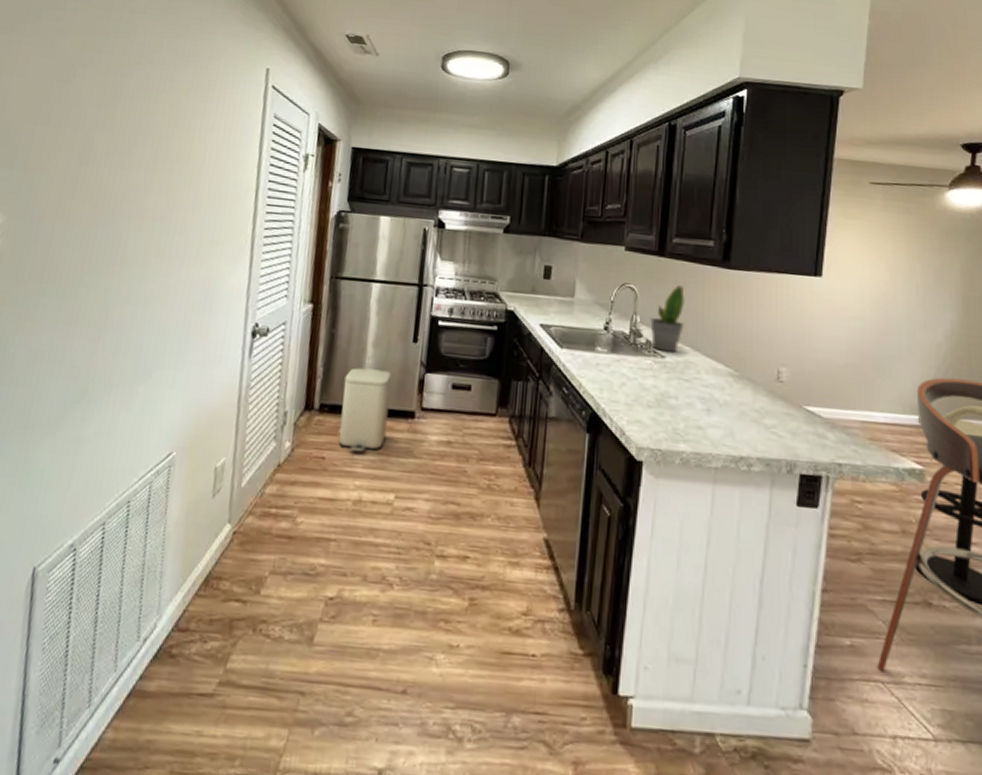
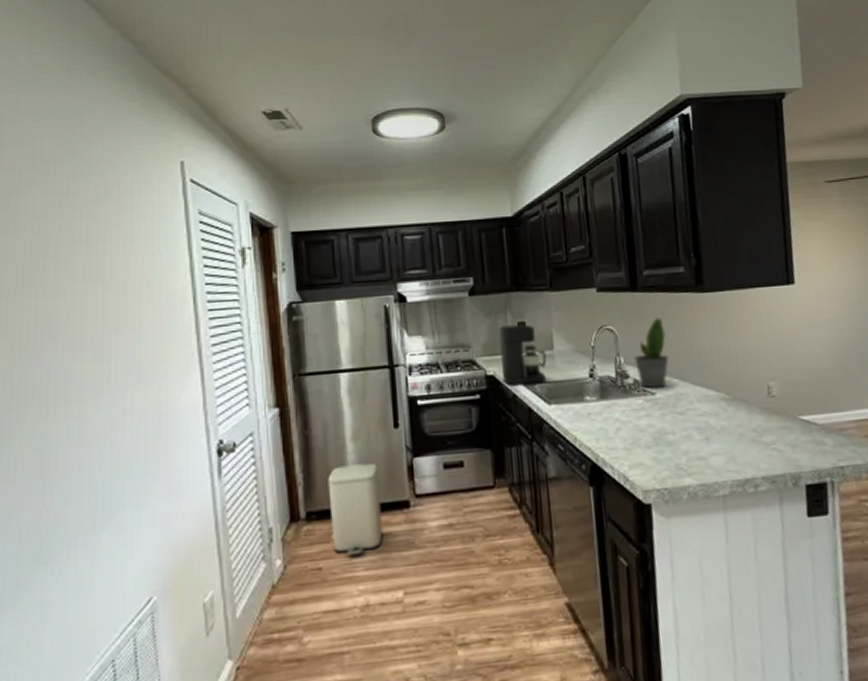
coffee maker: none [521,266,567,326] -> present [499,324,547,386]

